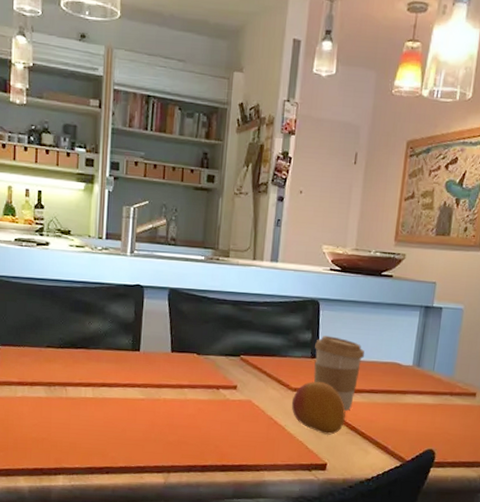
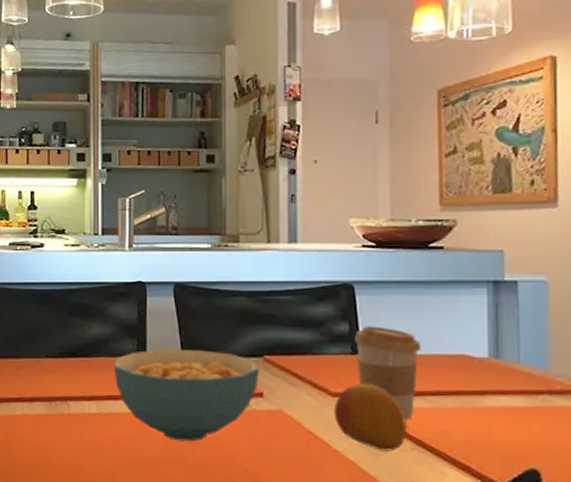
cereal bowl: none [109,345,236,424] -> present [113,349,260,442]

